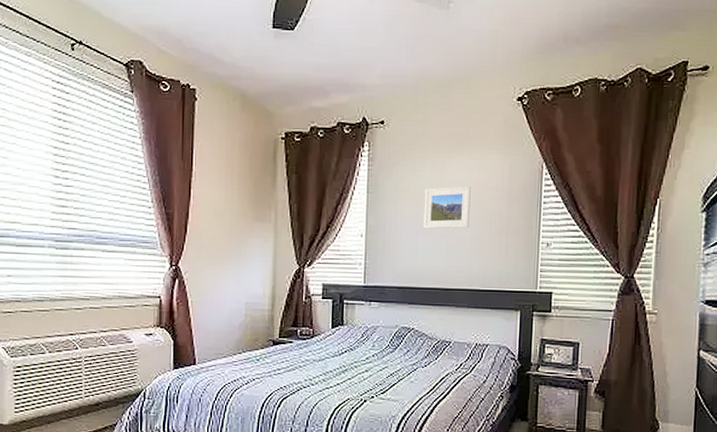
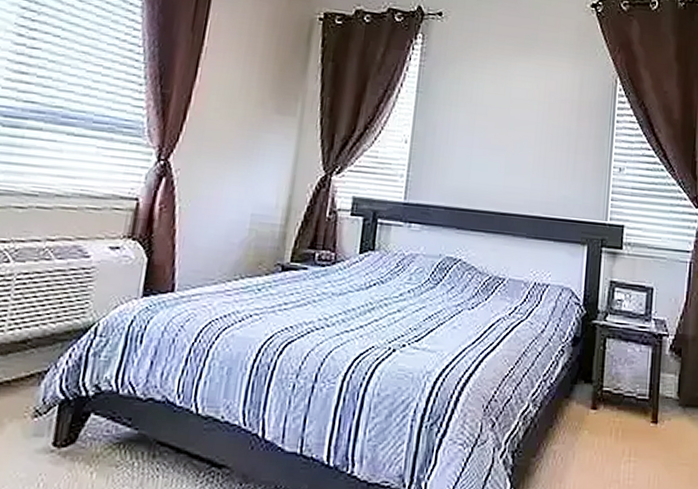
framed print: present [423,185,471,229] -> none [480,93,537,144]

